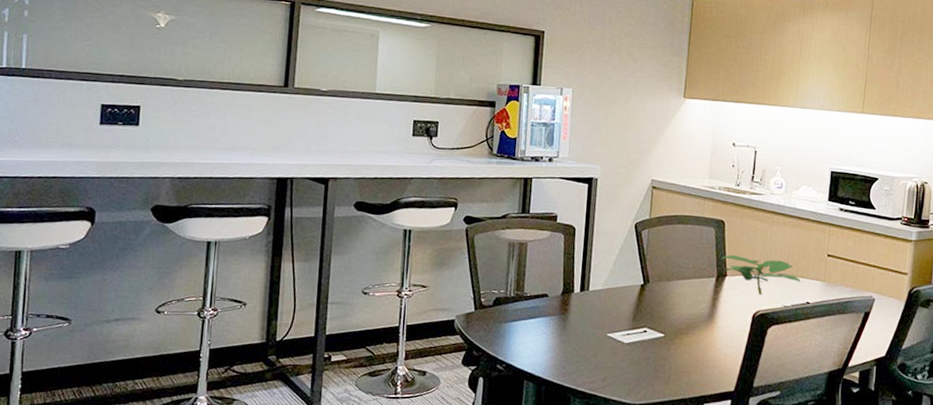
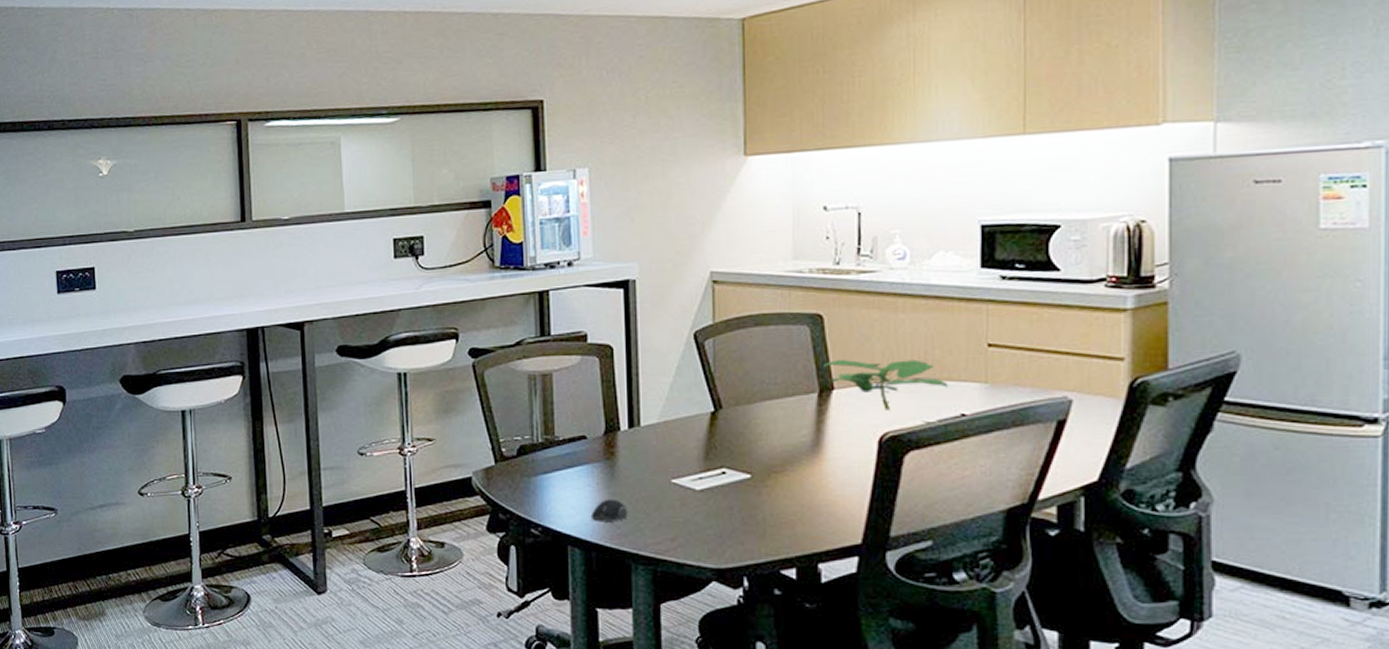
computer mouse: none [544,345,573,364] -> present [590,499,628,522]

